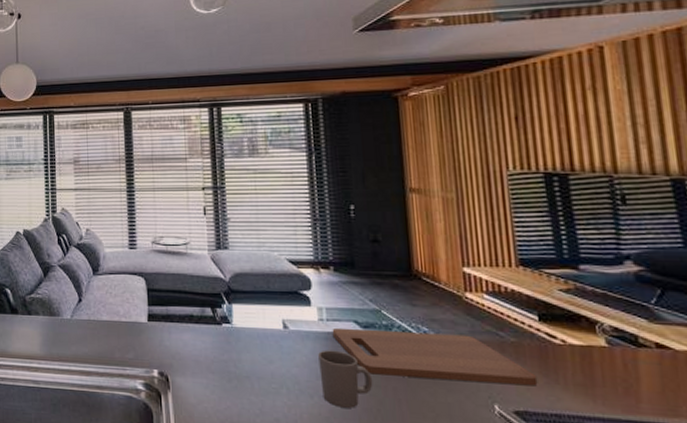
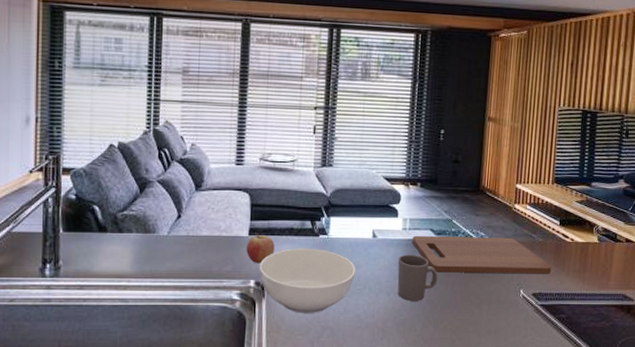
fruit: none [146,319,176,353] -> present [246,233,275,264]
bowl: none [161,337,269,412] -> present [259,248,357,313]

